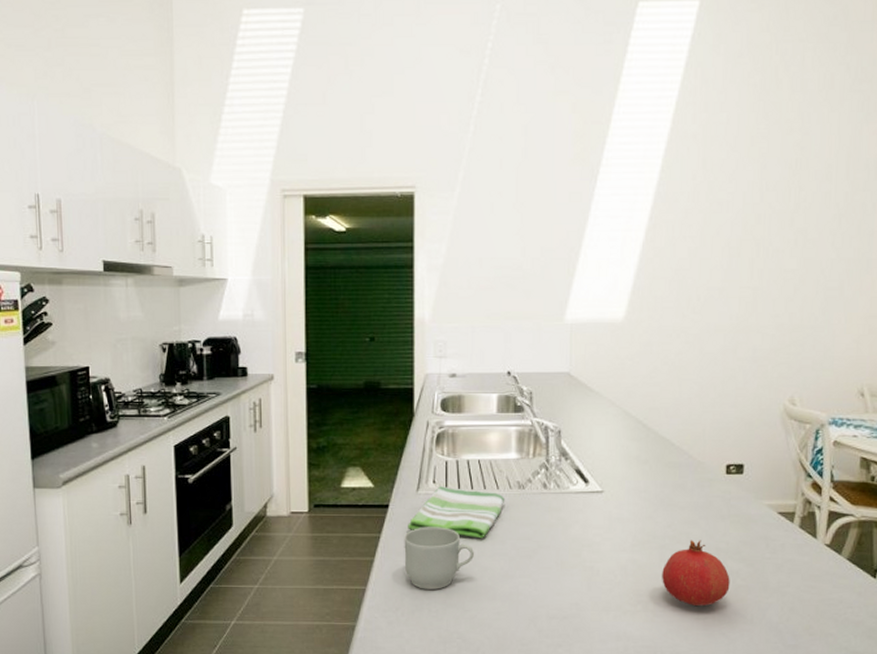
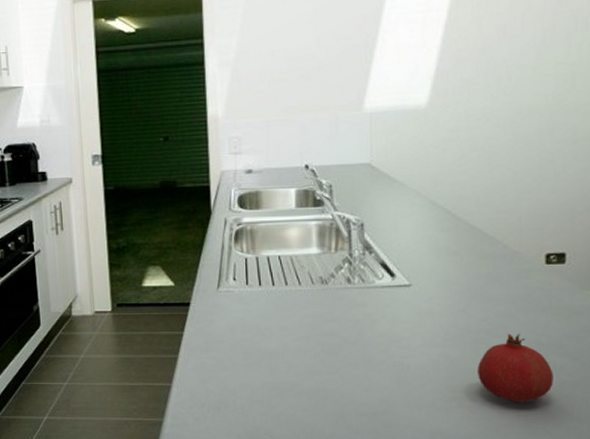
mug: present [404,527,474,590] -> none [206,324,278,386]
dish towel: present [408,485,505,539] -> none [210,282,308,335]

